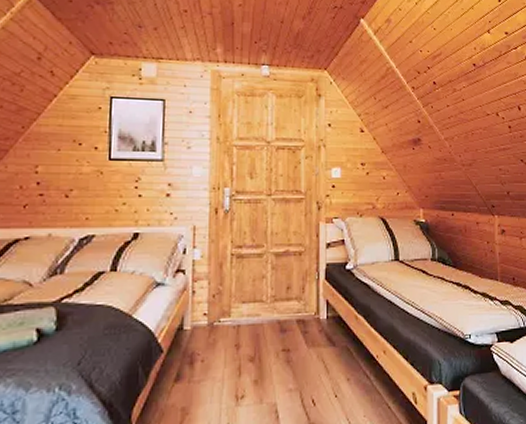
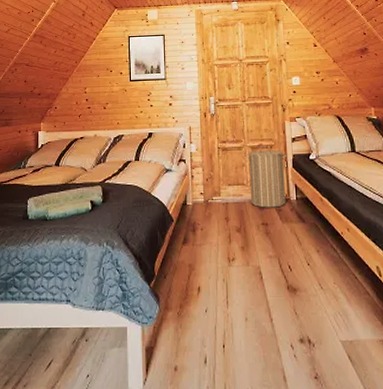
laundry hamper: none [266,250,319,330] -> present [244,144,287,208]

